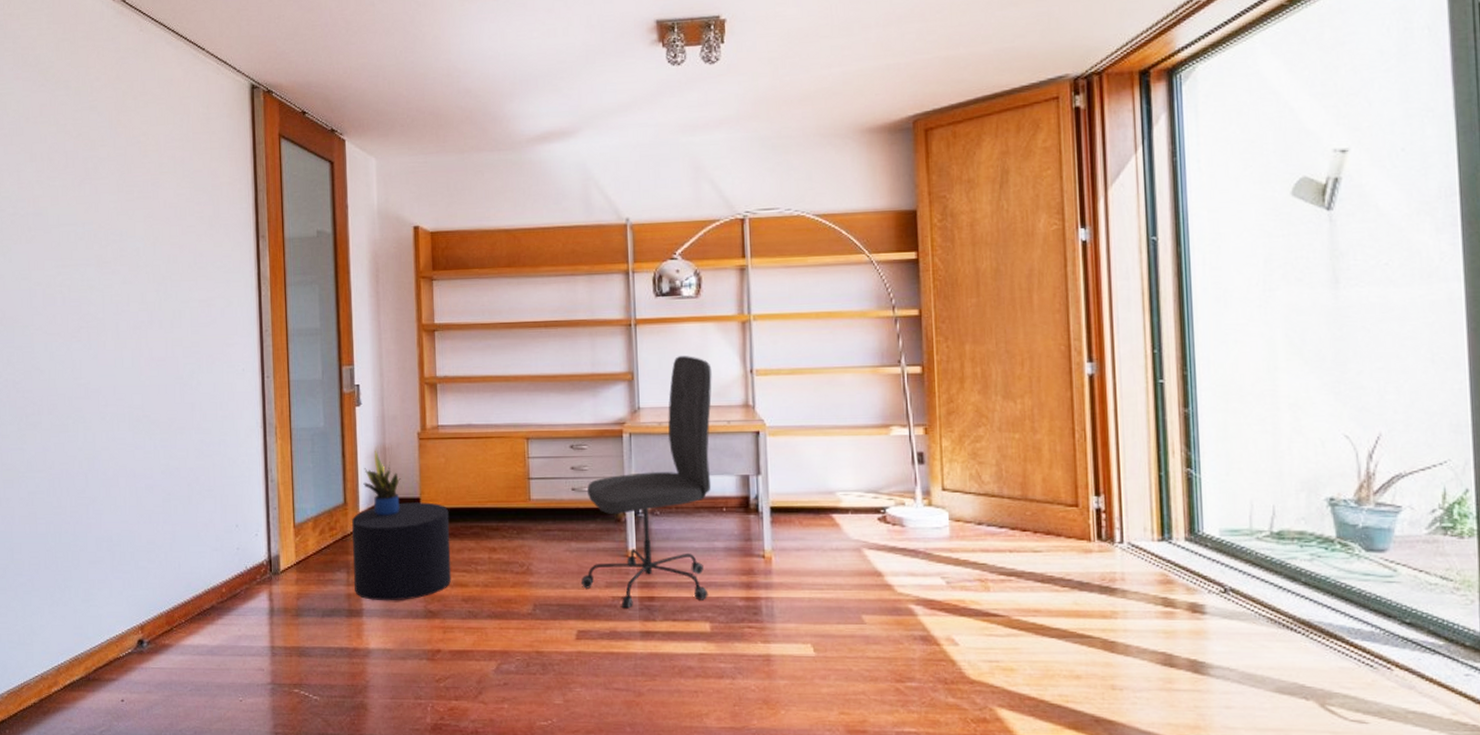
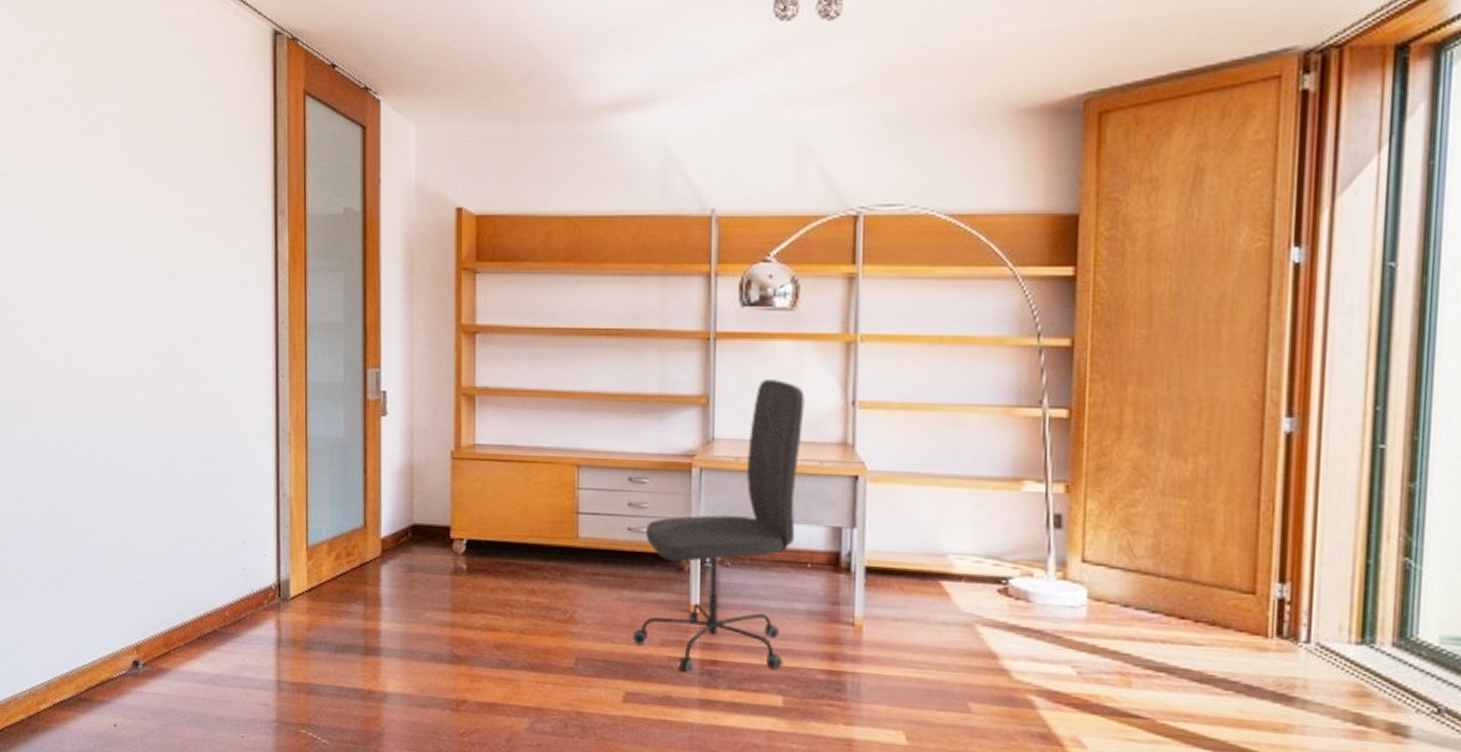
stool: present [352,502,452,601] -> none [372,530,483,641]
potted plant: present [363,447,401,516] -> none [386,465,430,544]

